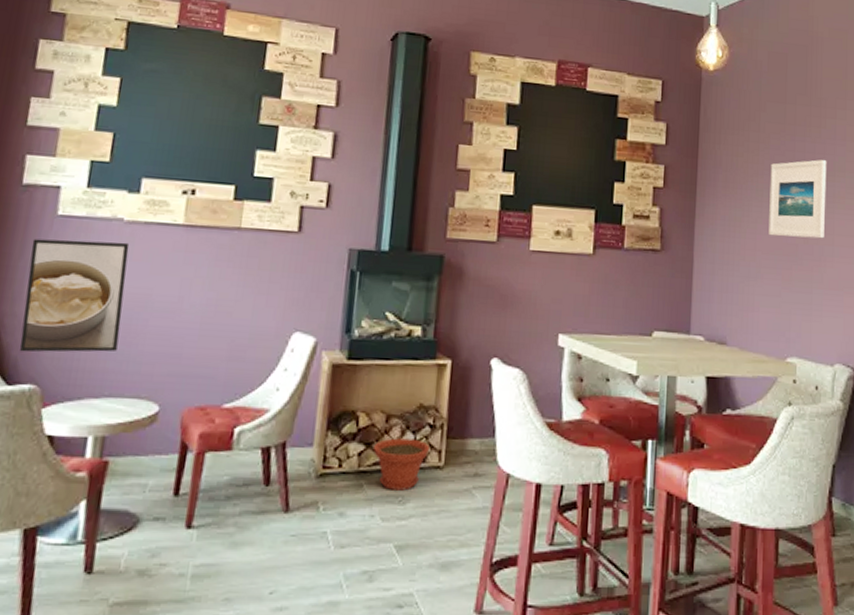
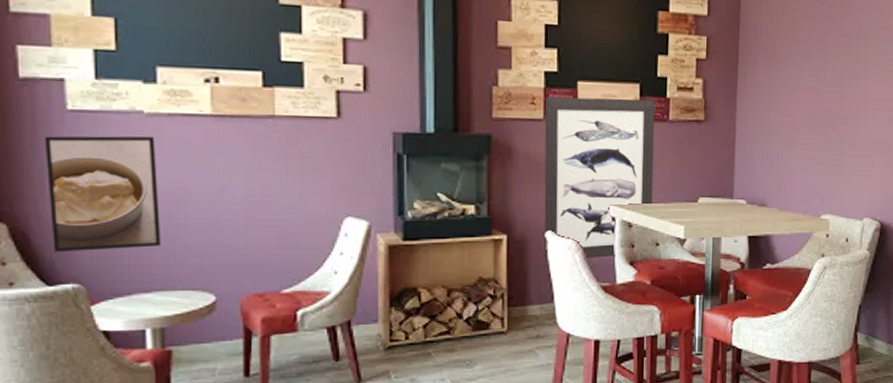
plant pot: present [374,438,431,491] -> none [438,309,493,356]
wall art: none [488,219,611,392] -> present [544,96,656,262]
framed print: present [769,160,827,239] -> none [806,26,863,104]

